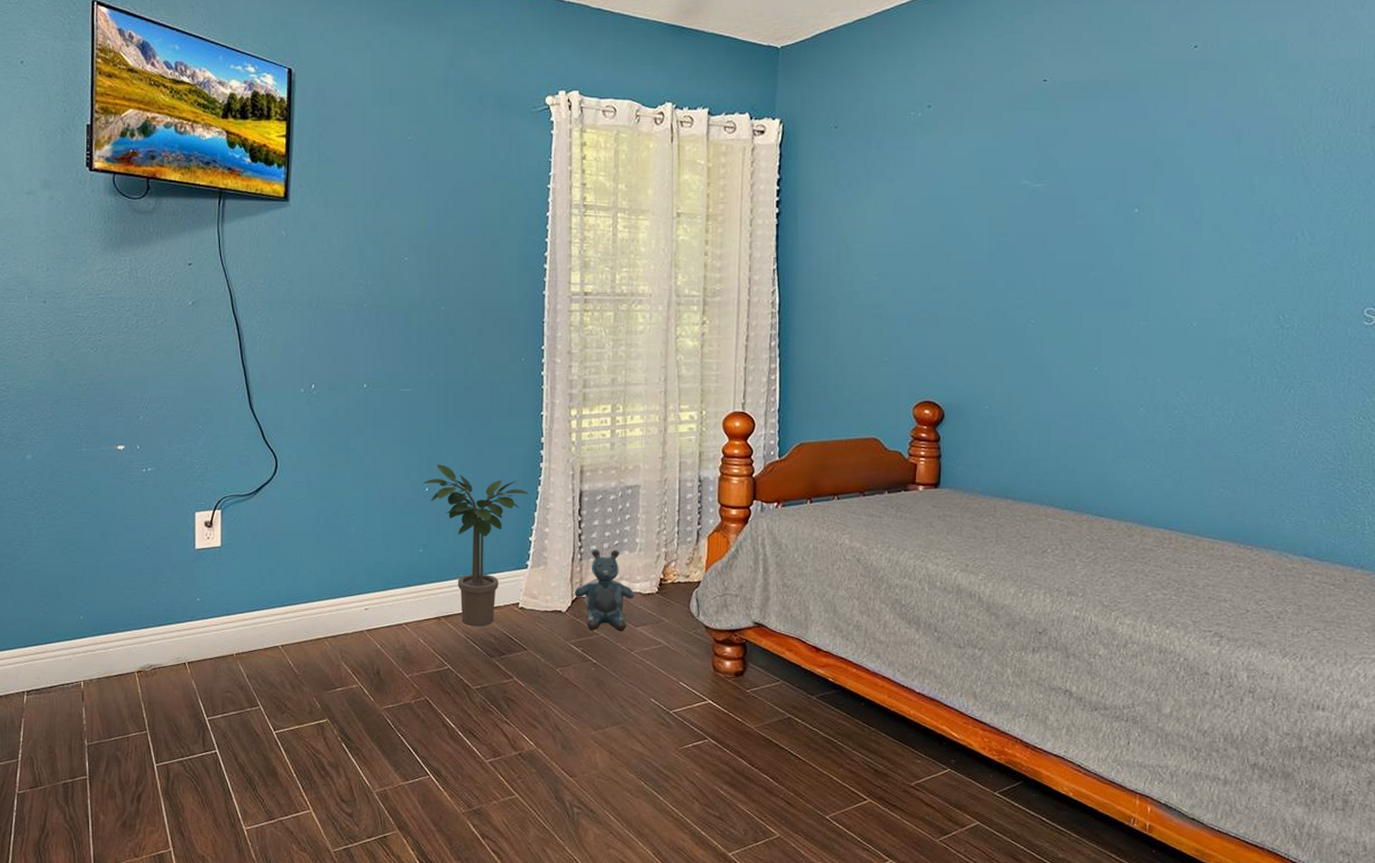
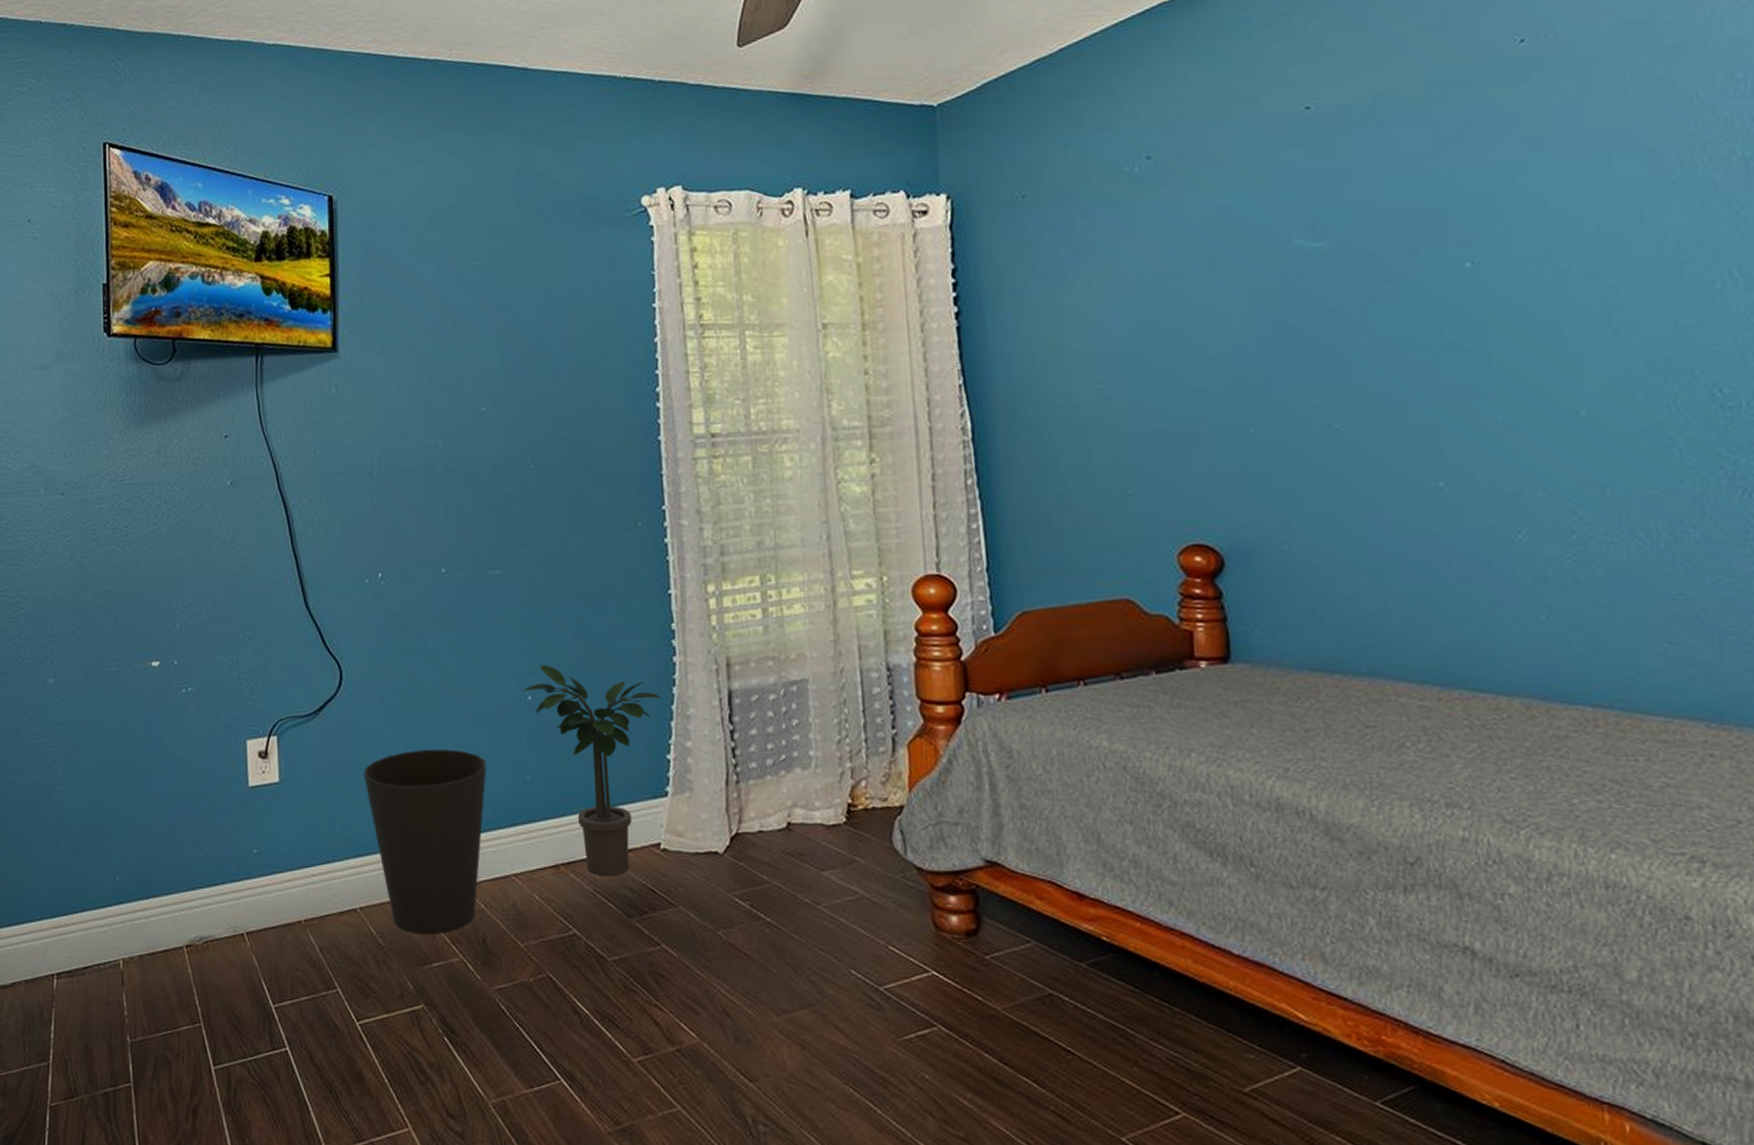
trash bin: none [290,526,390,667] -> present [363,749,487,934]
stuffed animal: present [575,549,635,631] -> none [733,766,815,878]

